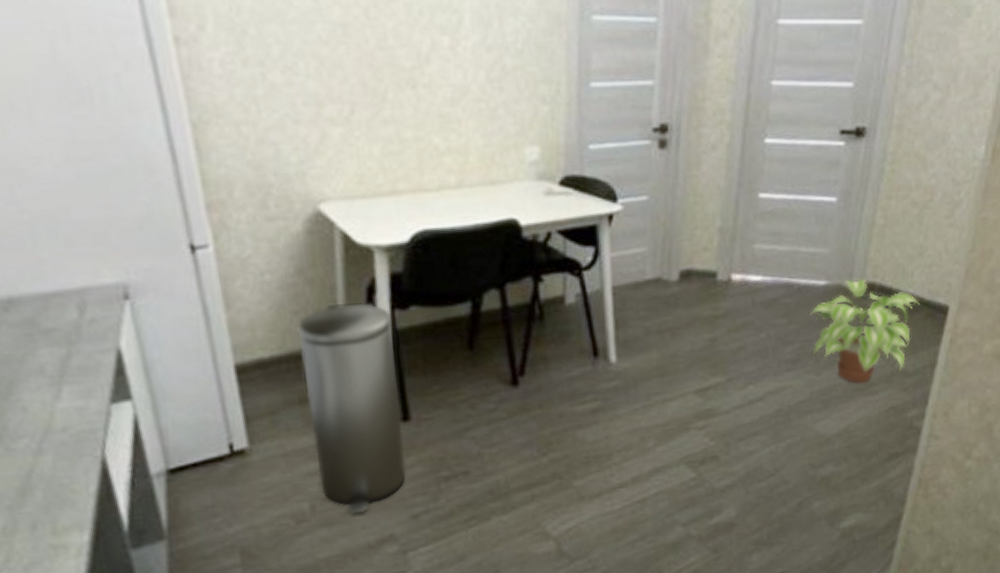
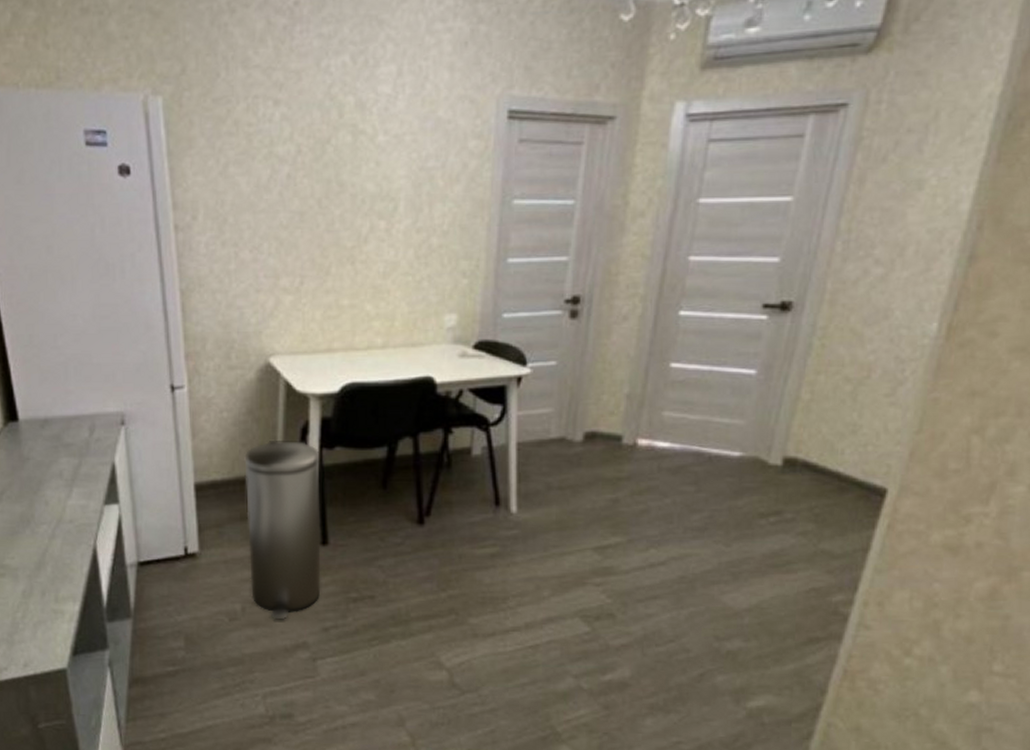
plant: present [810,278,920,384] -> none [721,453,851,559]

